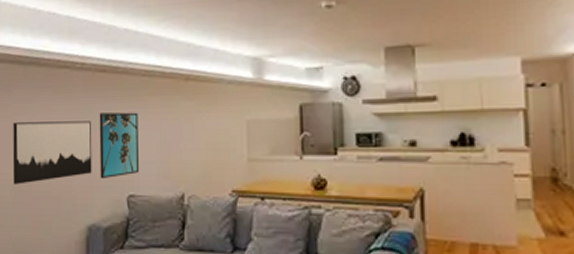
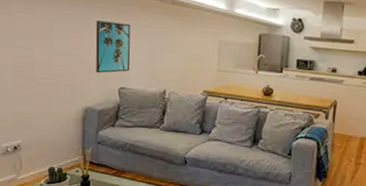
wall art: present [12,121,92,184] -> none [14,19,89,71]

